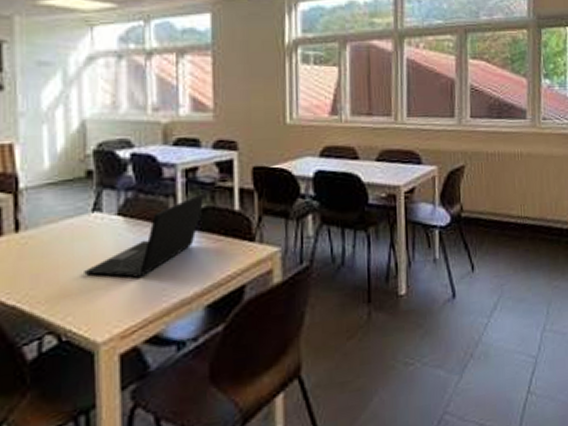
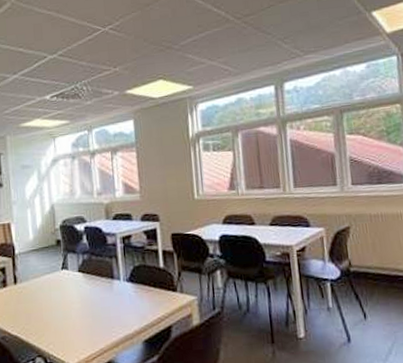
laptop: present [84,193,205,278] -> none [59,254,138,318]

